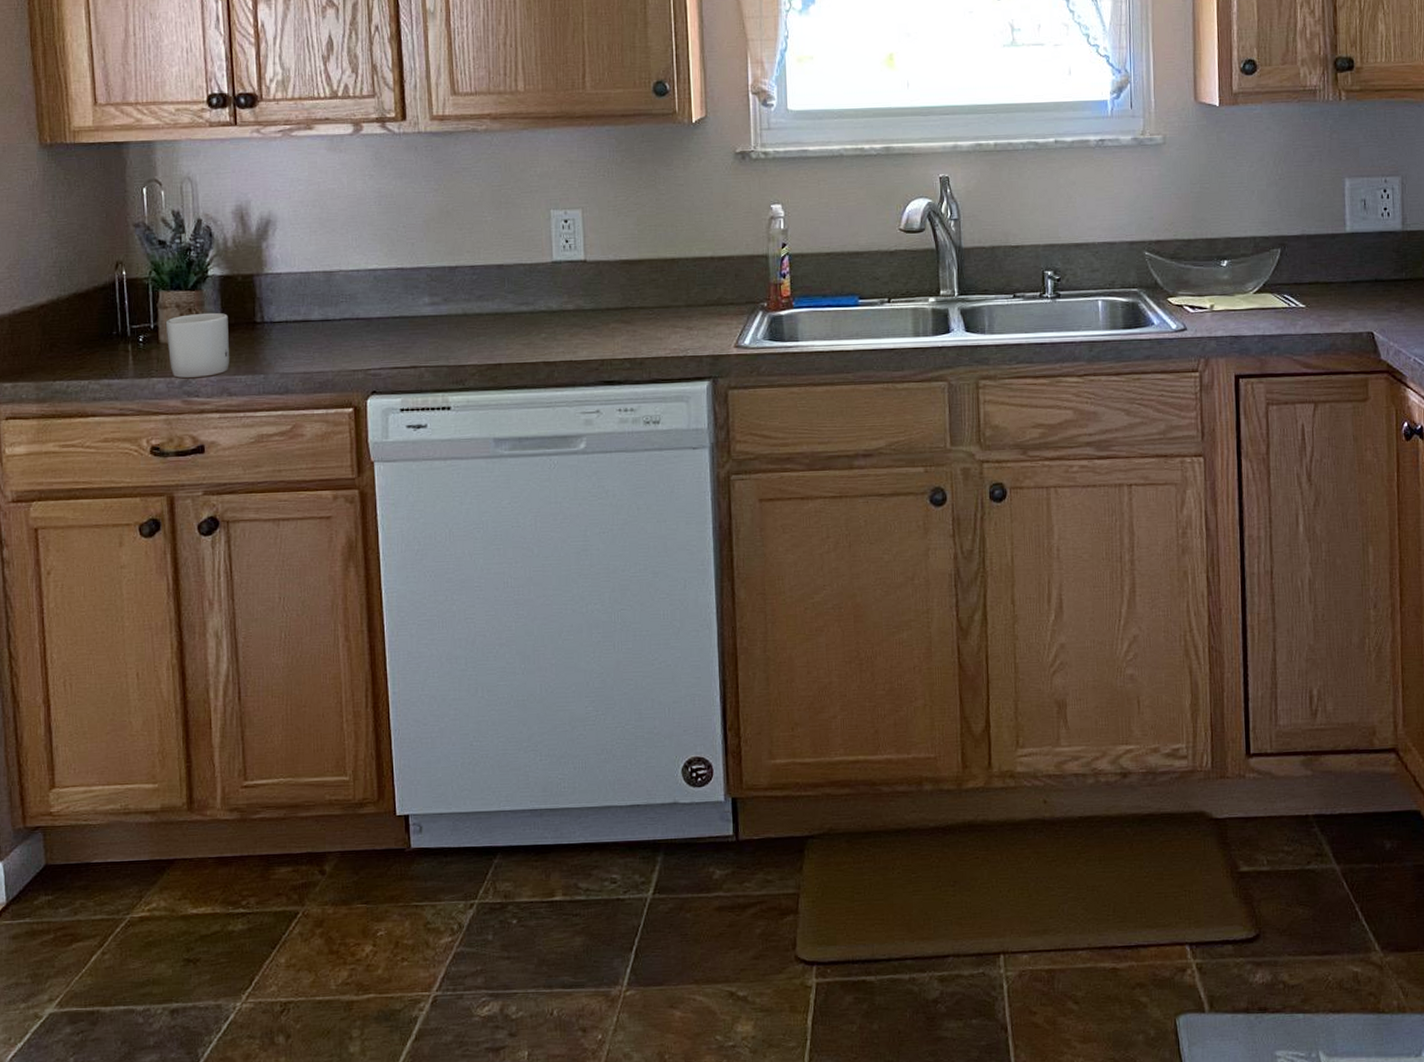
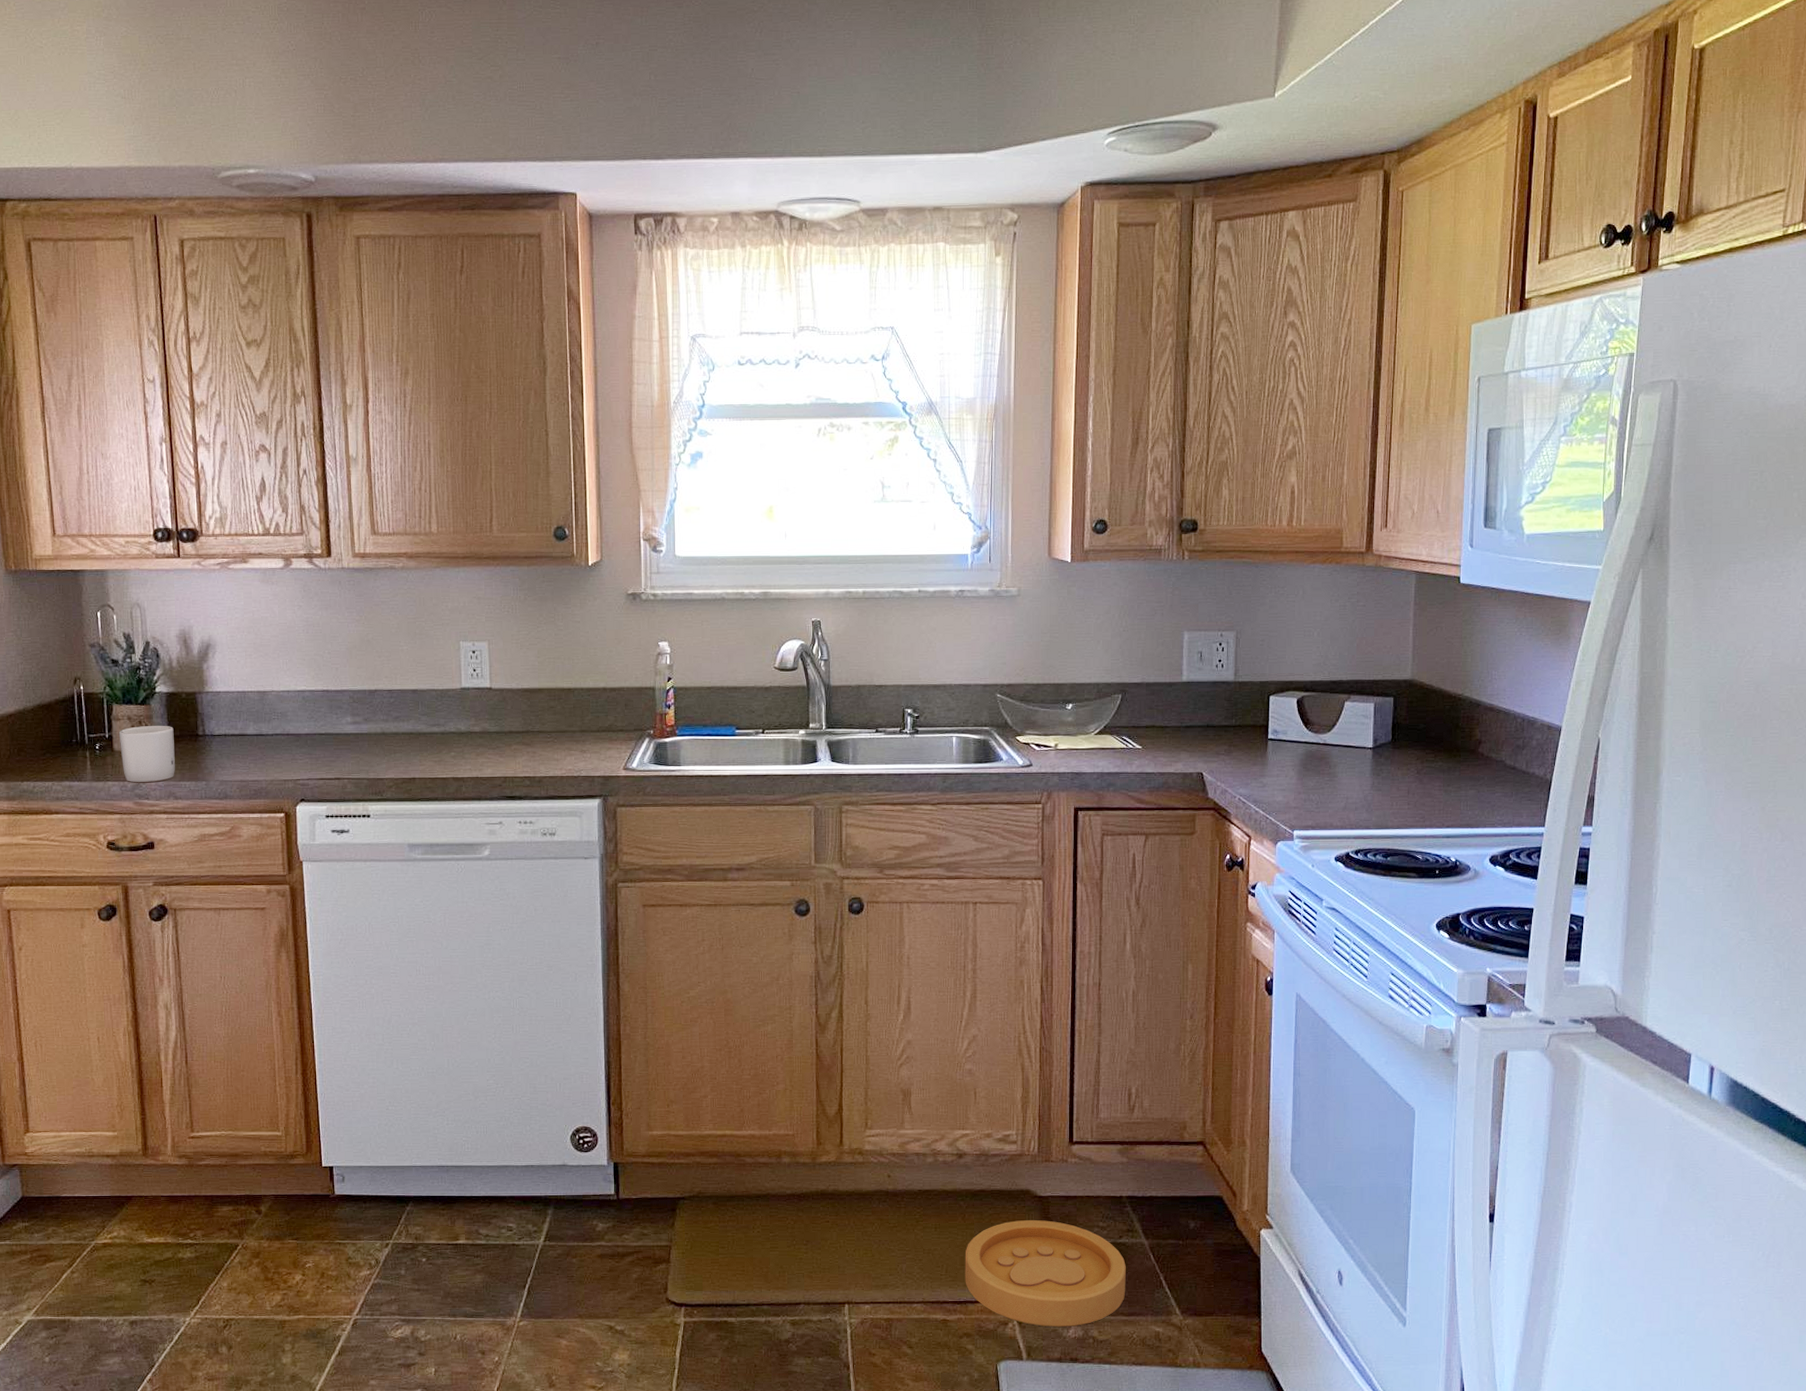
pet bowl: none [1134,846,1318,972] -> present [965,1219,1126,1328]

